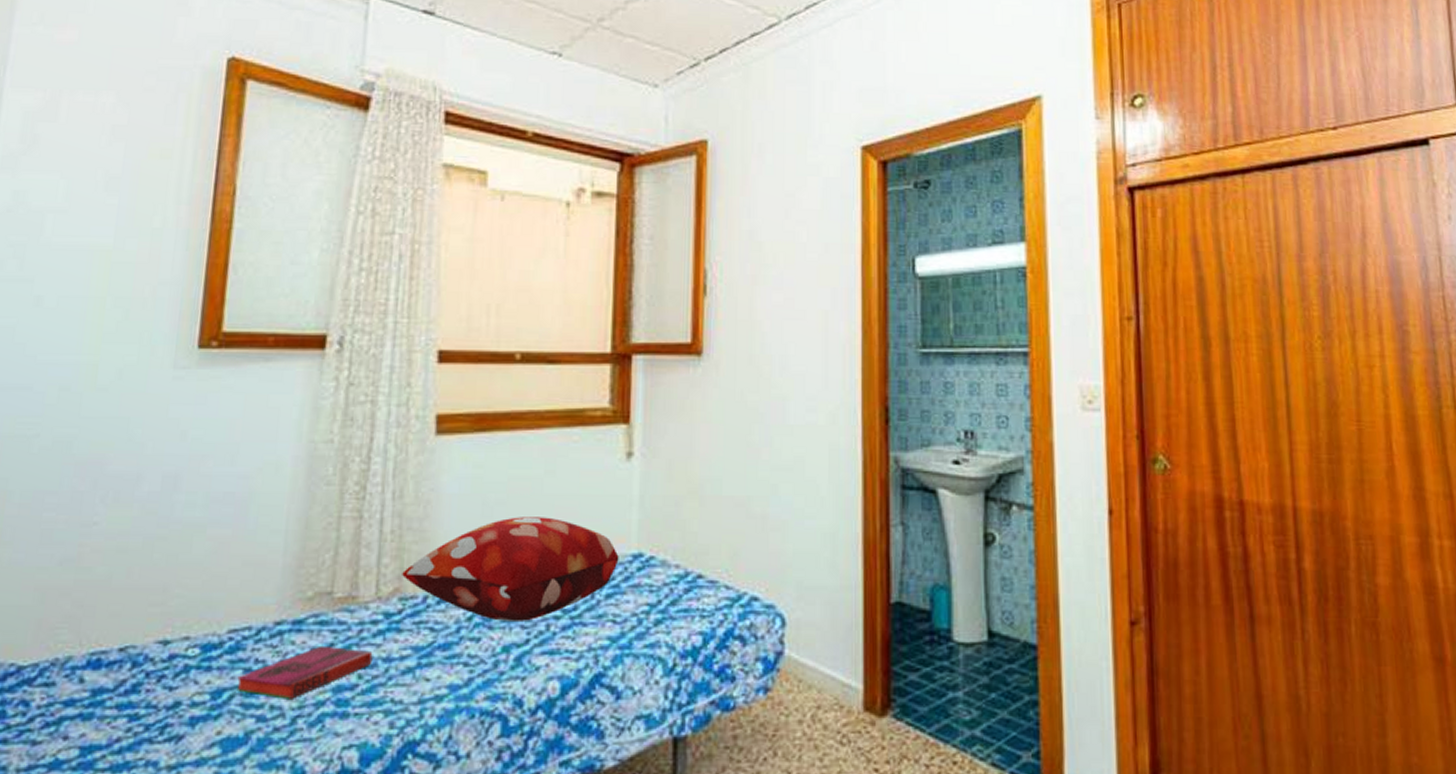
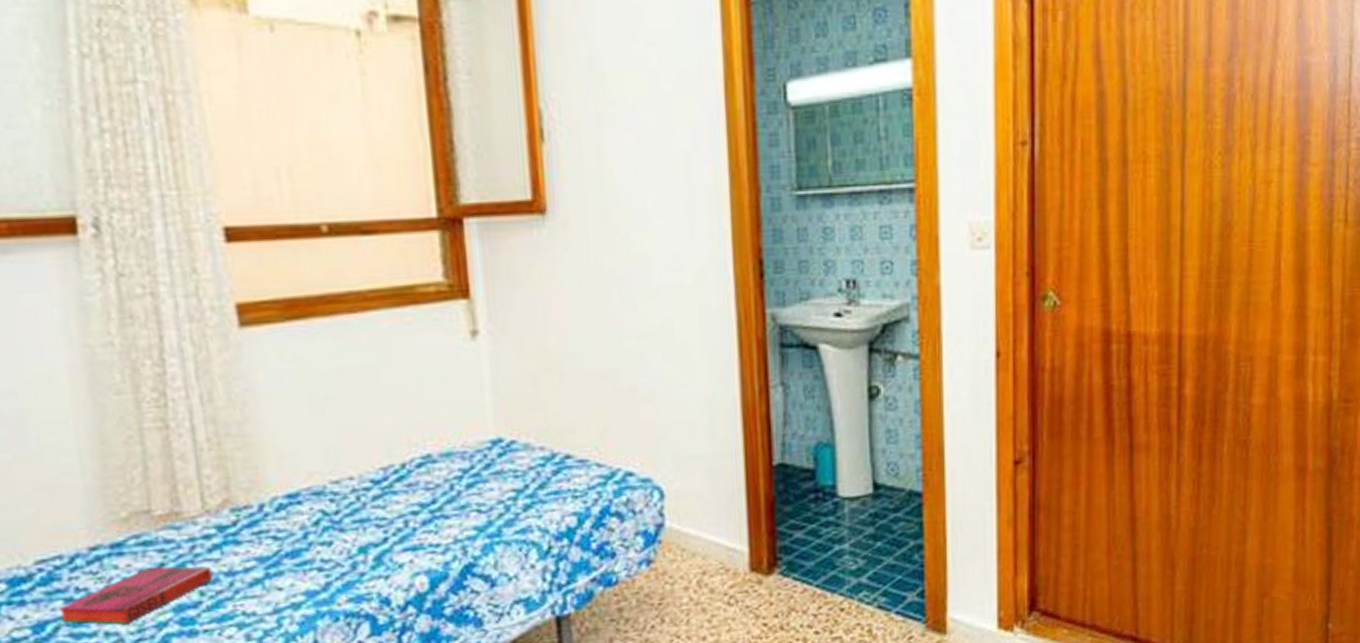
decorative pillow: present [402,517,619,621] -> none [229,408,477,523]

